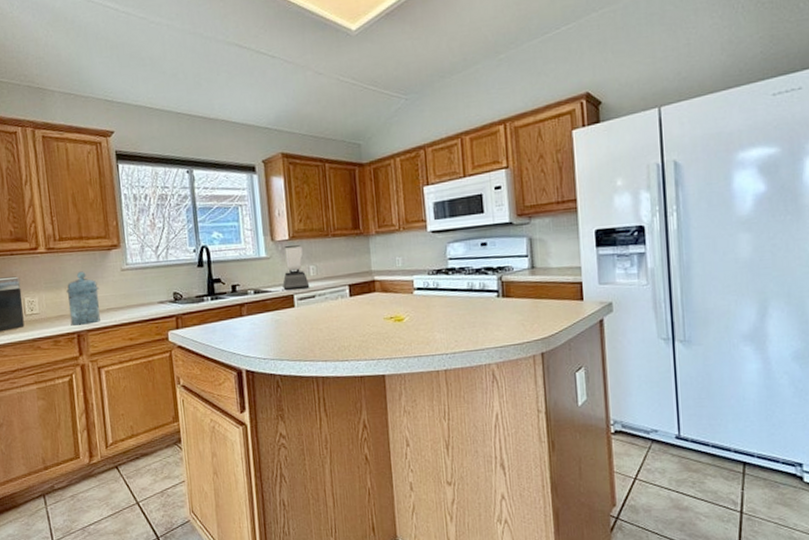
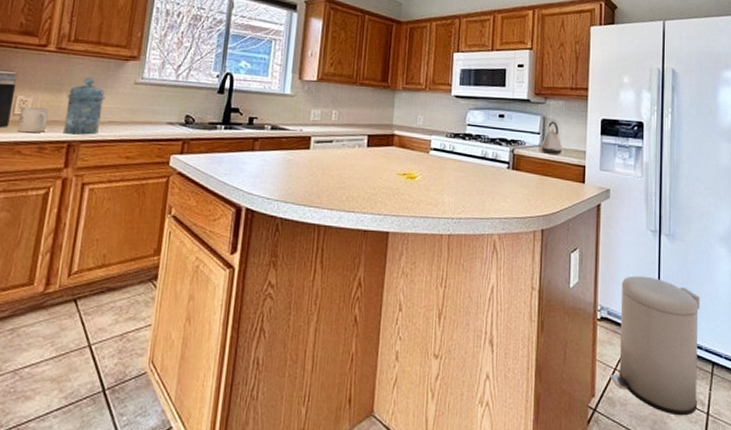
mug: none [30,305,56,330] -> present [17,107,49,133]
blender: present [283,245,310,291] -> none [302,87,329,133]
kettle: none [530,240,555,276] -> present [541,121,563,155]
pedal bin: none [630,385,729,517] -> present [609,275,700,416]

